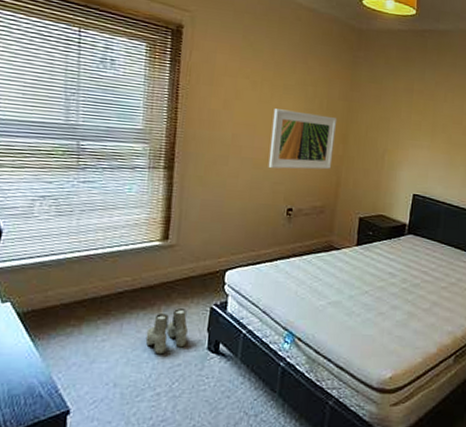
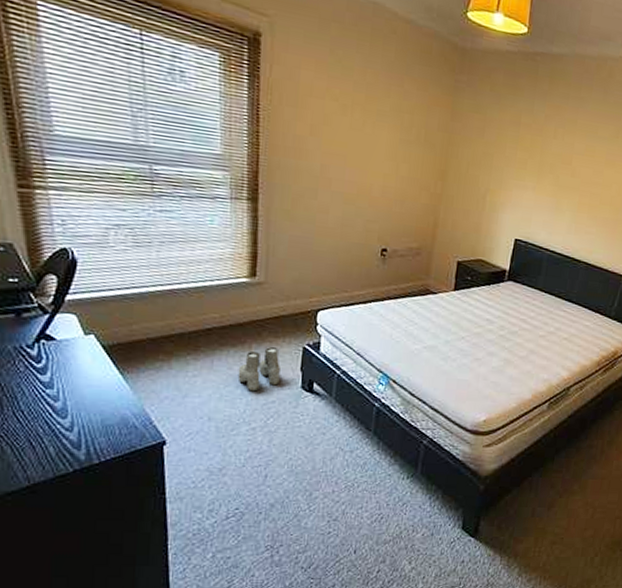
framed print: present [268,108,338,170] -> none [360,137,436,209]

